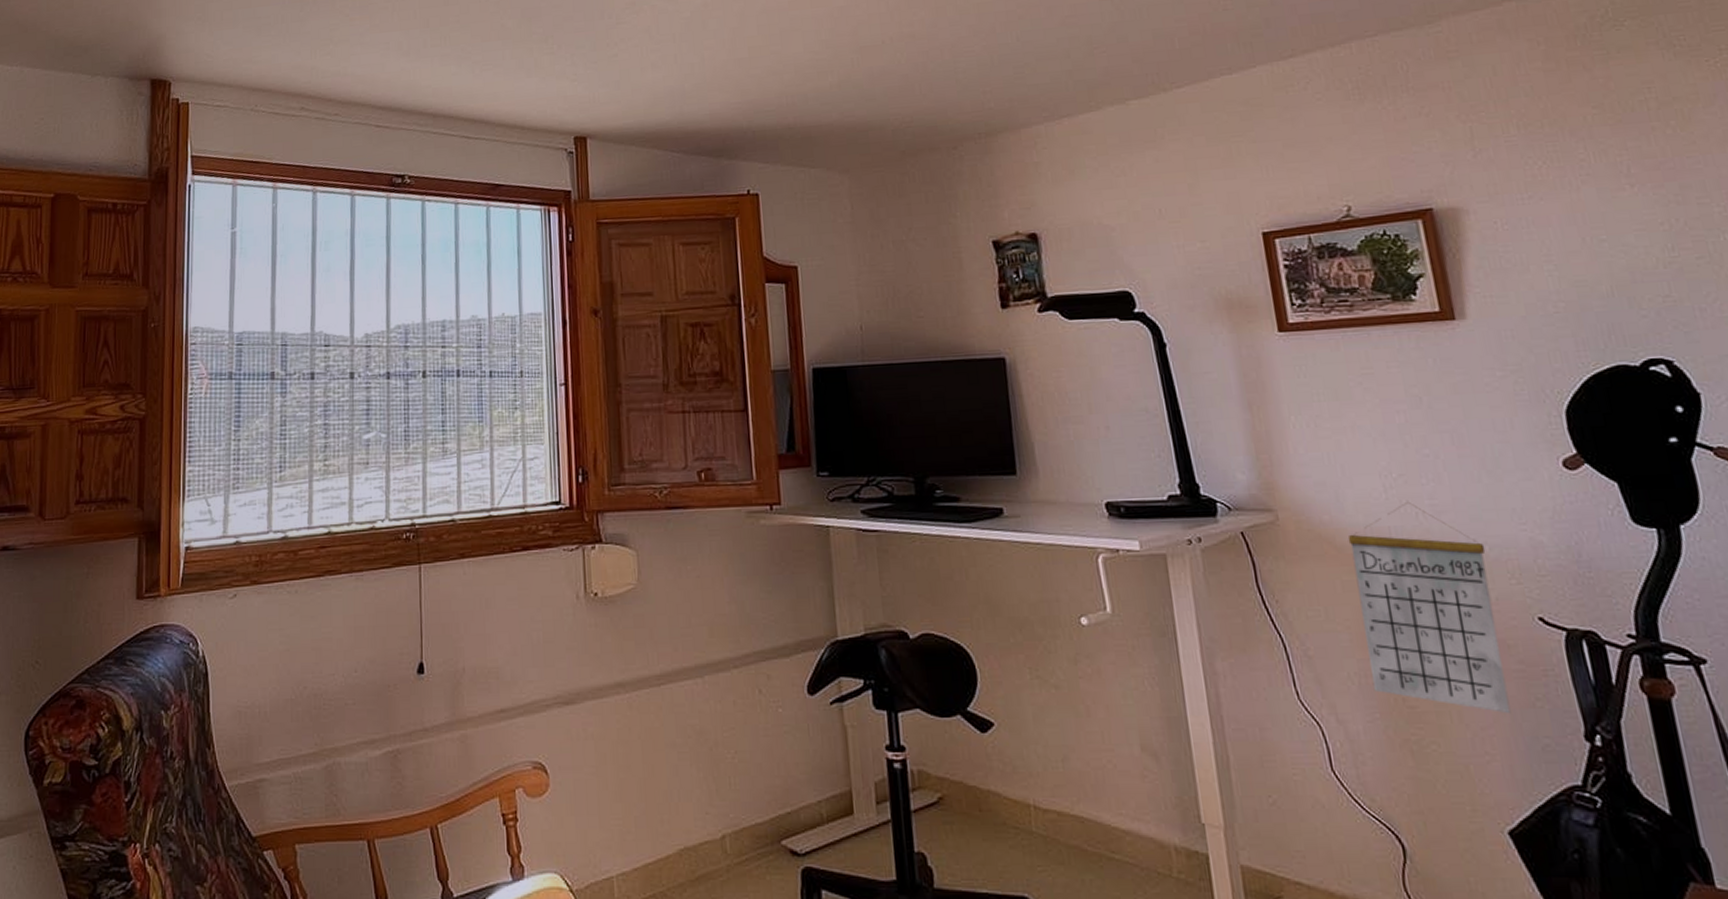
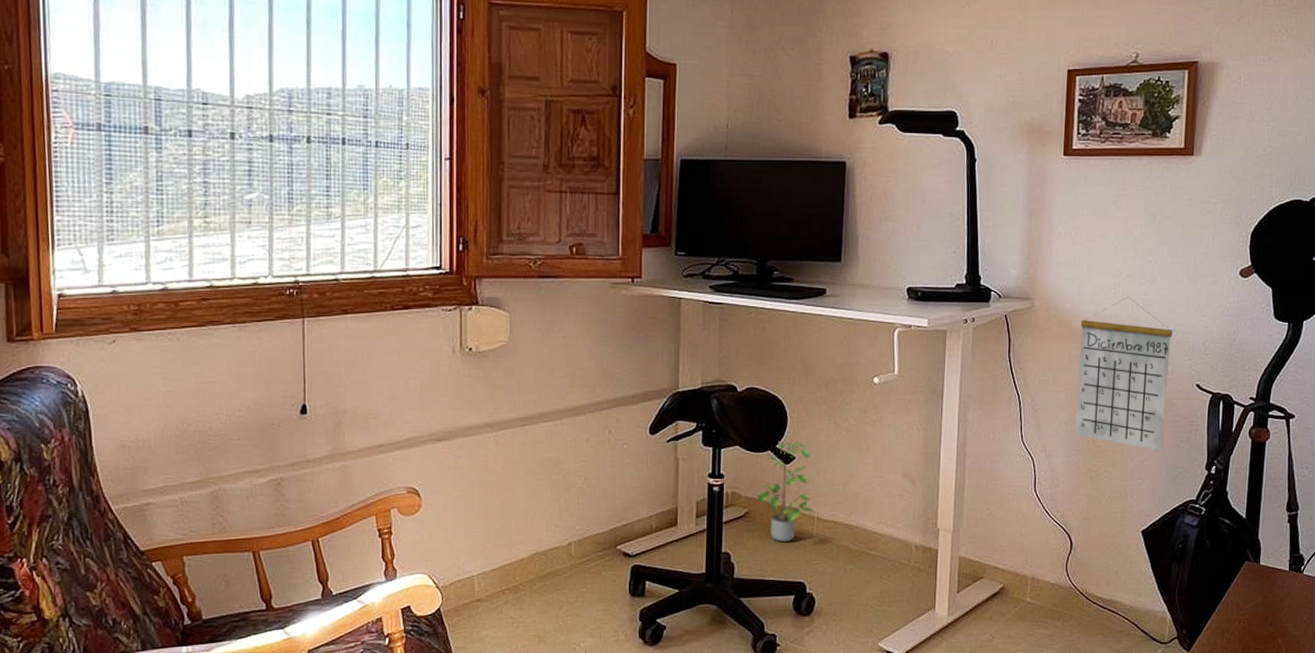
potted plant: none [950,699,1031,839] -> present [756,439,816,542]

